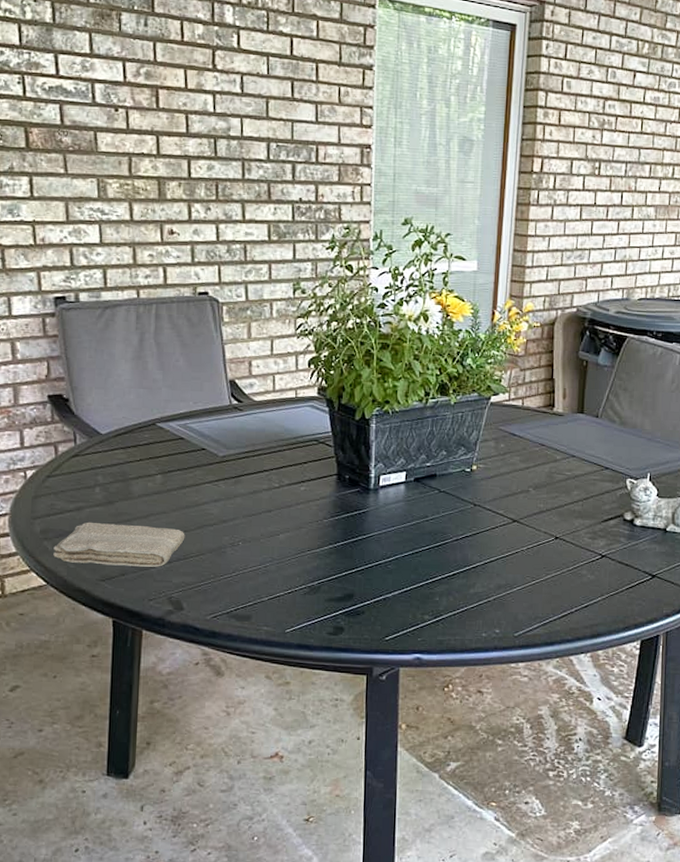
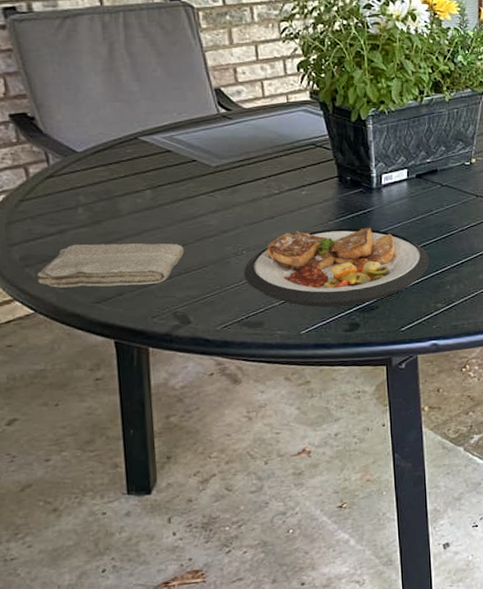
plate: none [238,526,421,608] -> present [244,227,430,308]

